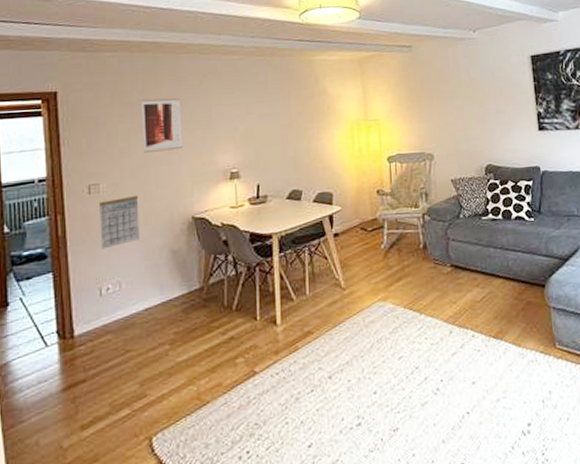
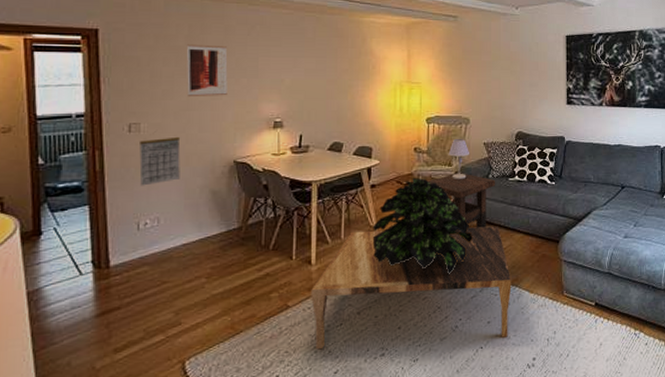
coffee table: none [278,271,497,421] -> present [311,226,512,350]
potted plant: none [338,222,448,331] -> present [372,178,473,276]
side table: none [394,214,468,275] -> present [428,173,496,228]
table lamp: none [413,176,438,223] -> present [448,138,470,180]

